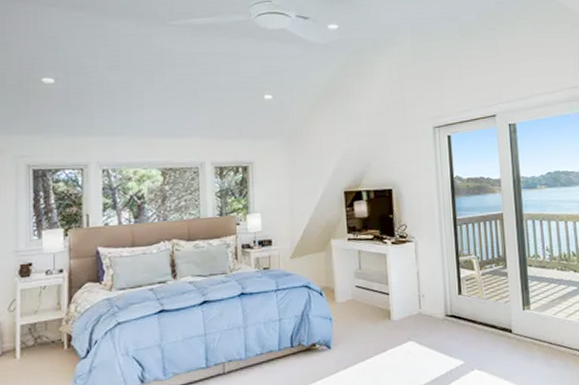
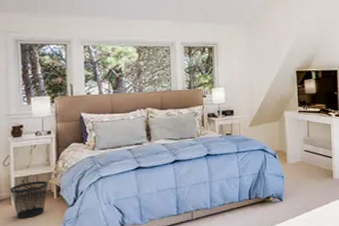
wastebasket: none [15,328,59,374] -> present [10,181,49,218]

